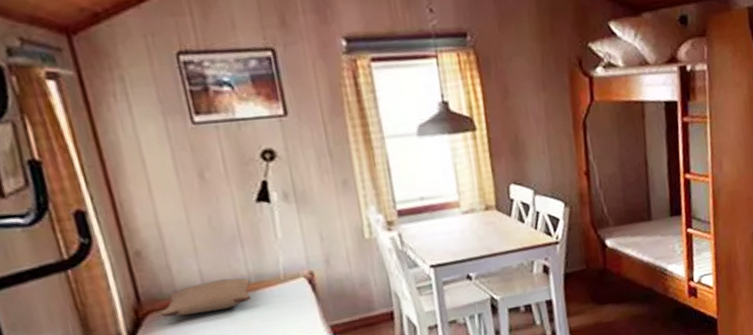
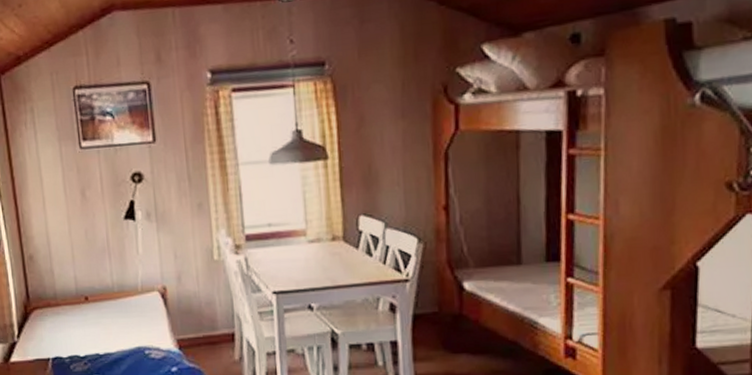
pillow: present [161,278,252,317] -> none [44,286,114,315]

